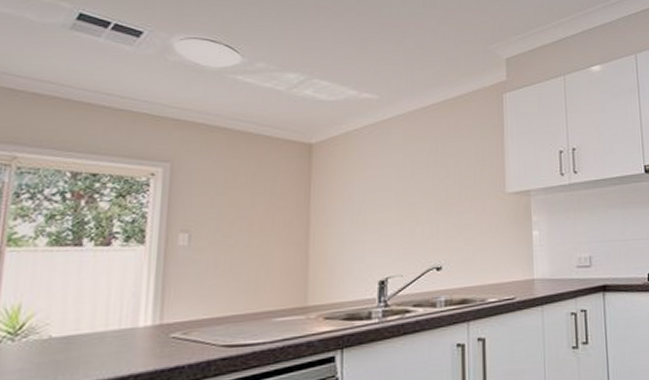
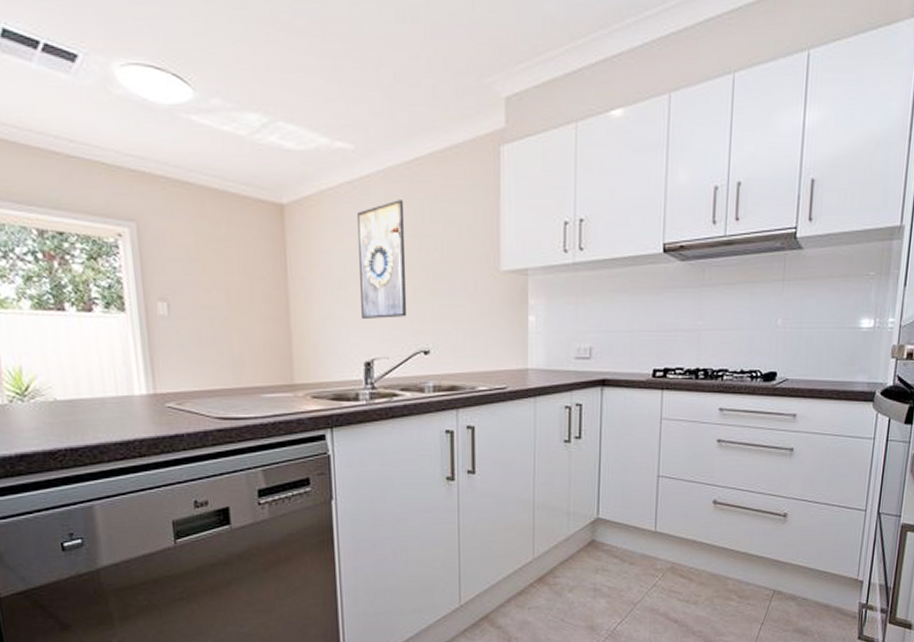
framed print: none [378,137,421,240] -> present [358,200,407,319]

